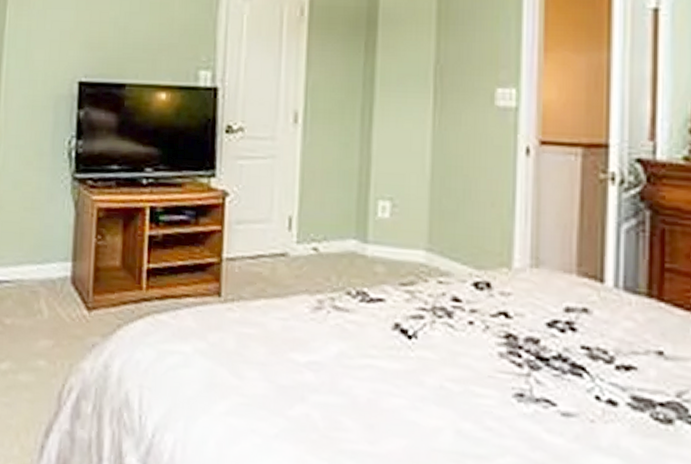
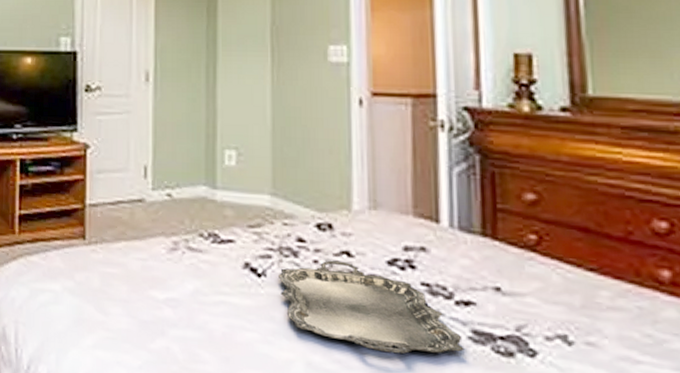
serving tray: none [429,321,622,421] -> present [277,260,465,354]

